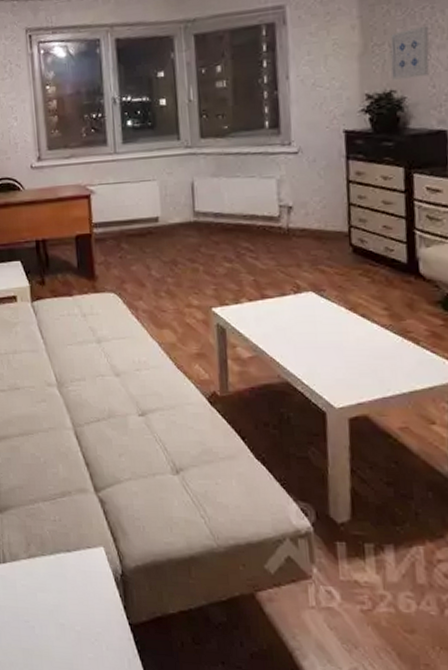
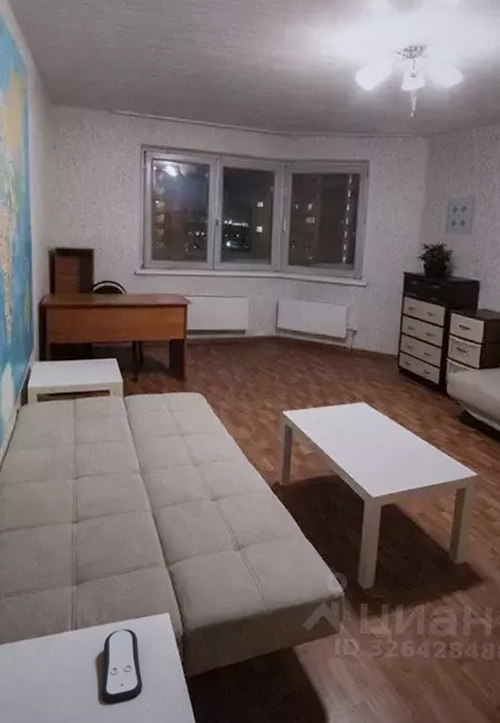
remote control: none [35,564,82,651] -> present [101,629,143,704]

